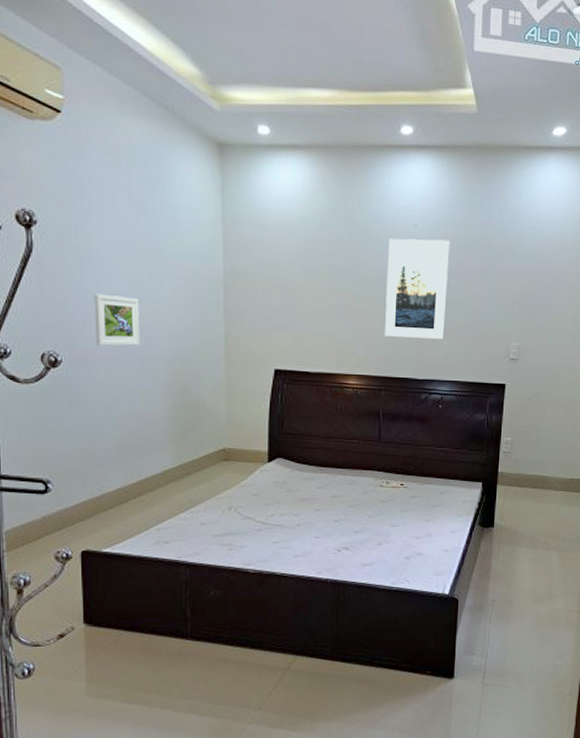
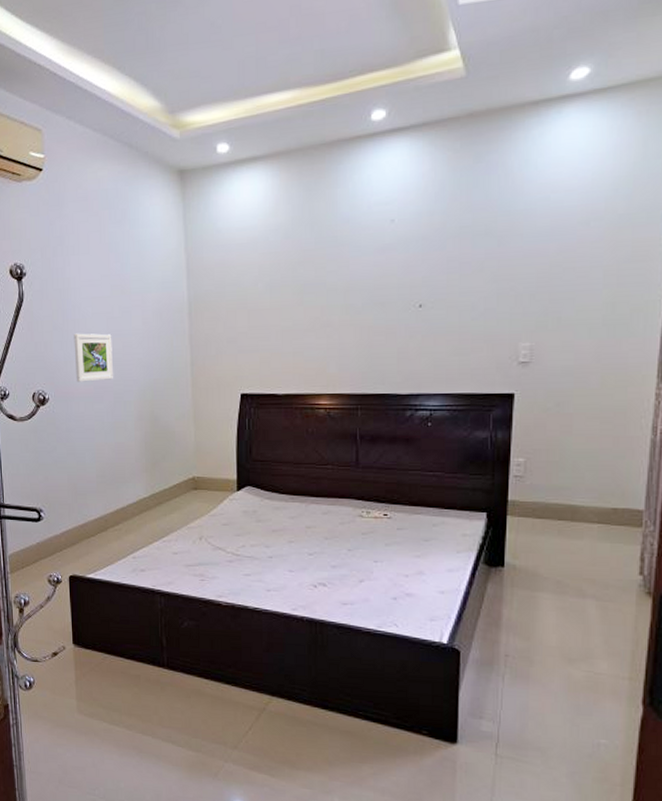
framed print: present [384,238,450,340] -> none [358,231,436,349]

